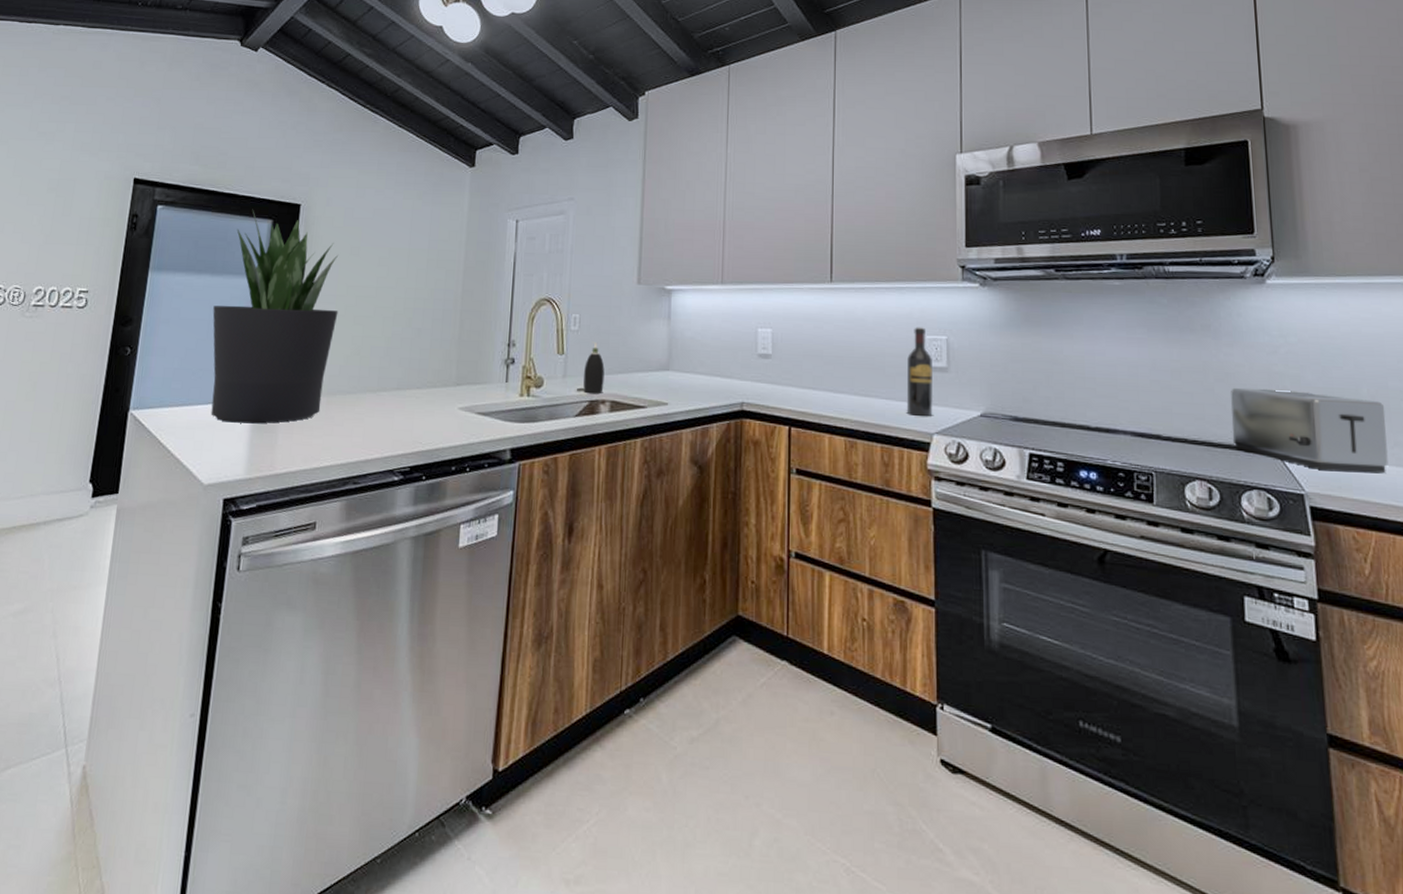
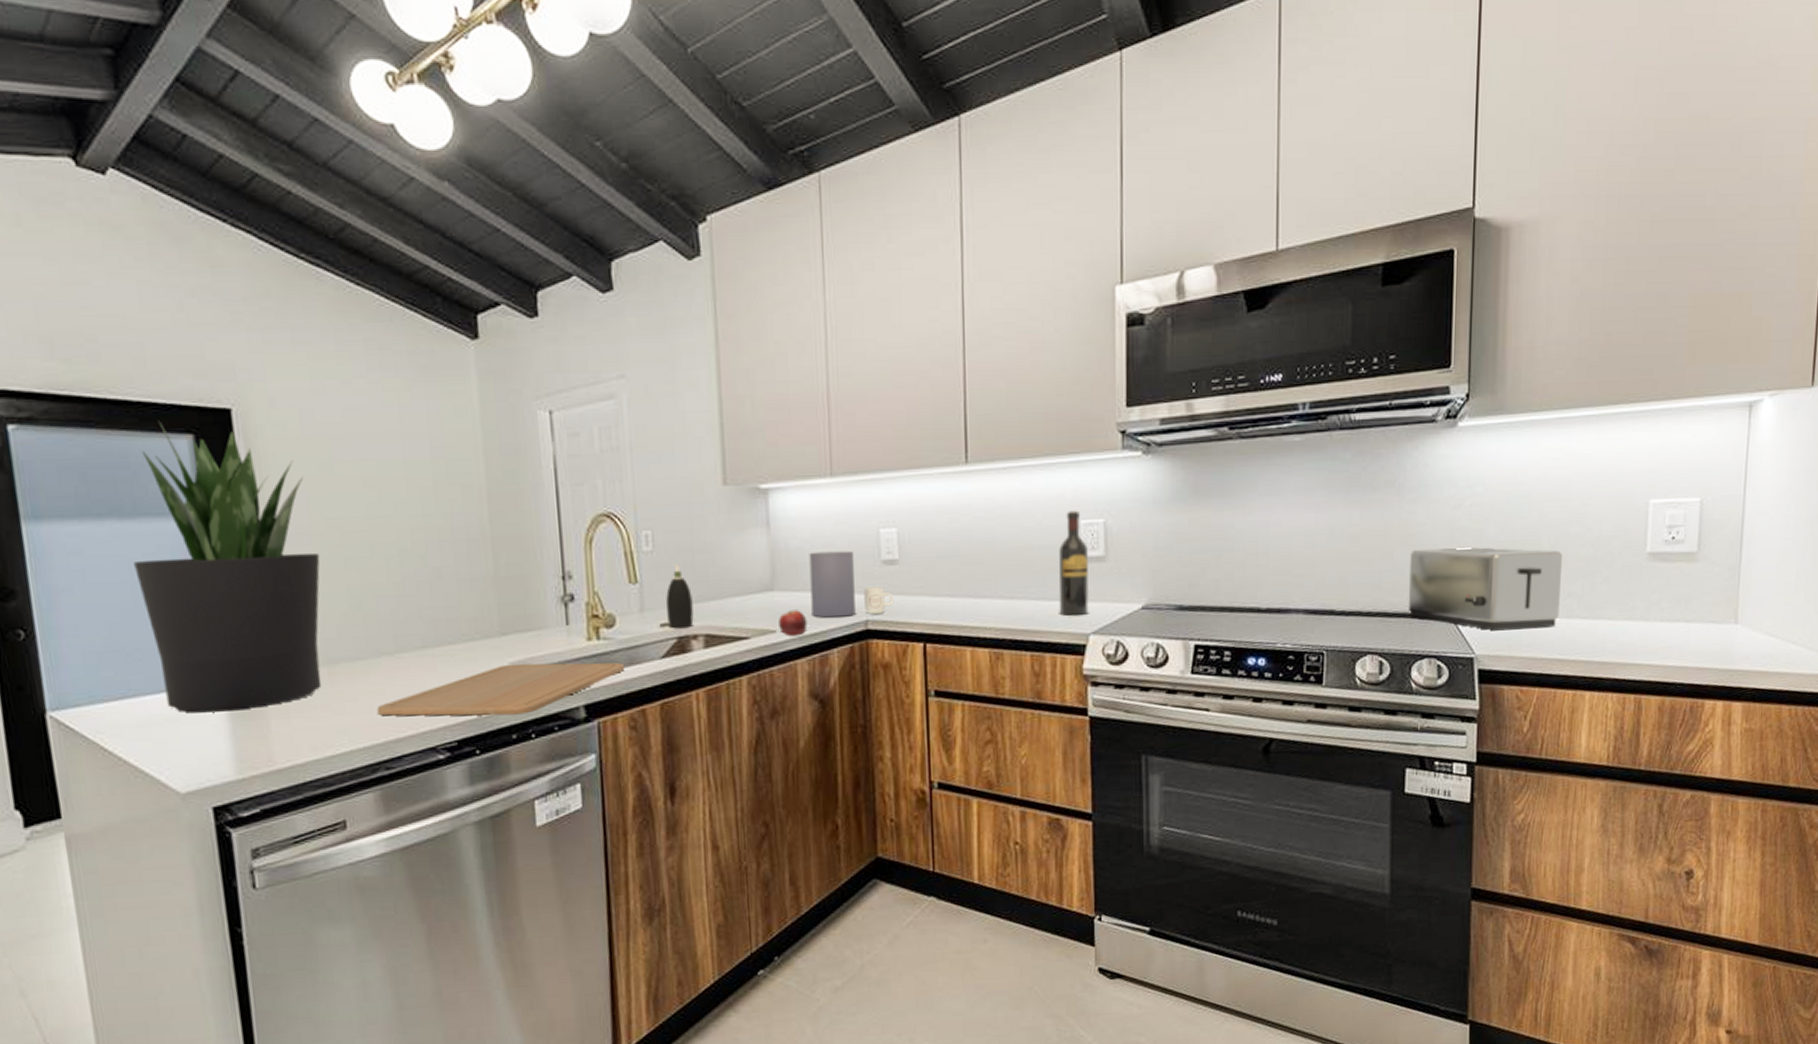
chopping board: none [355,409,546,451] -> present [376,662,625,716]
fruit: none [671,388,694,410] -> present [779,610,808,637]
canister: none [698,342,736,399] -> present [809,550,856,619]
mug: none [740,375,766,398] -> present [863,586,894,614]

